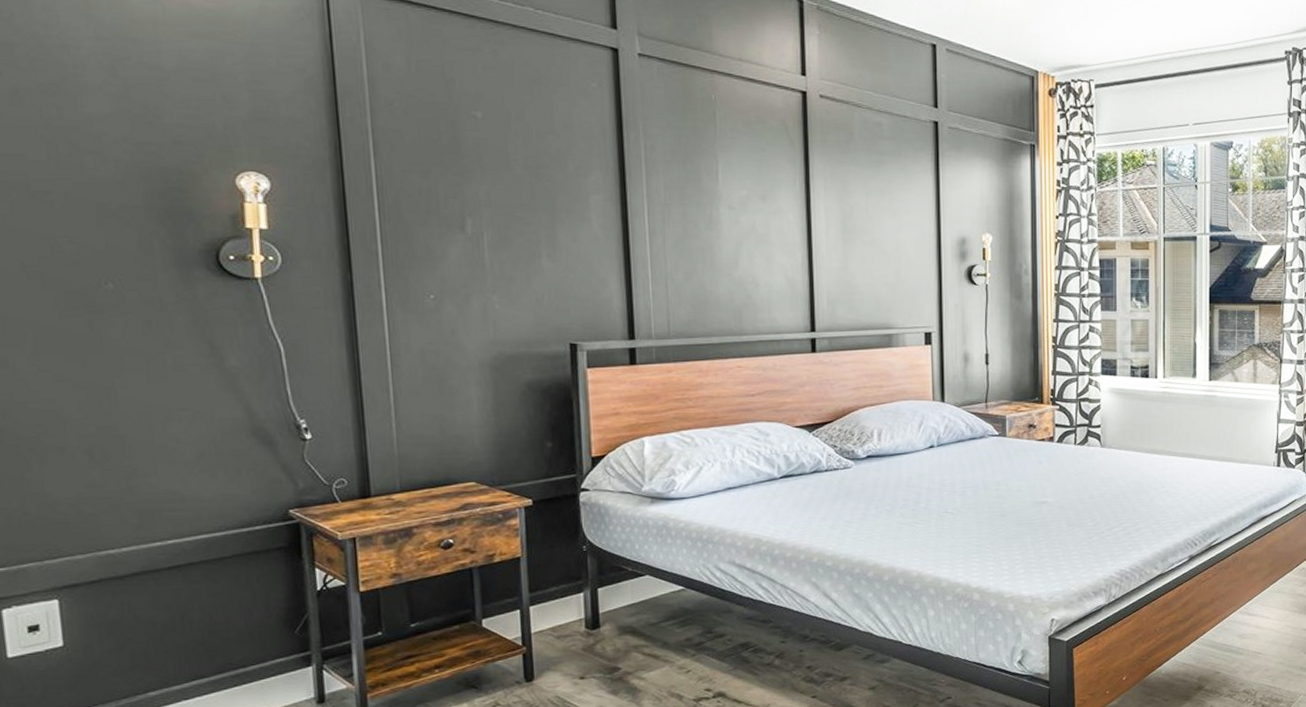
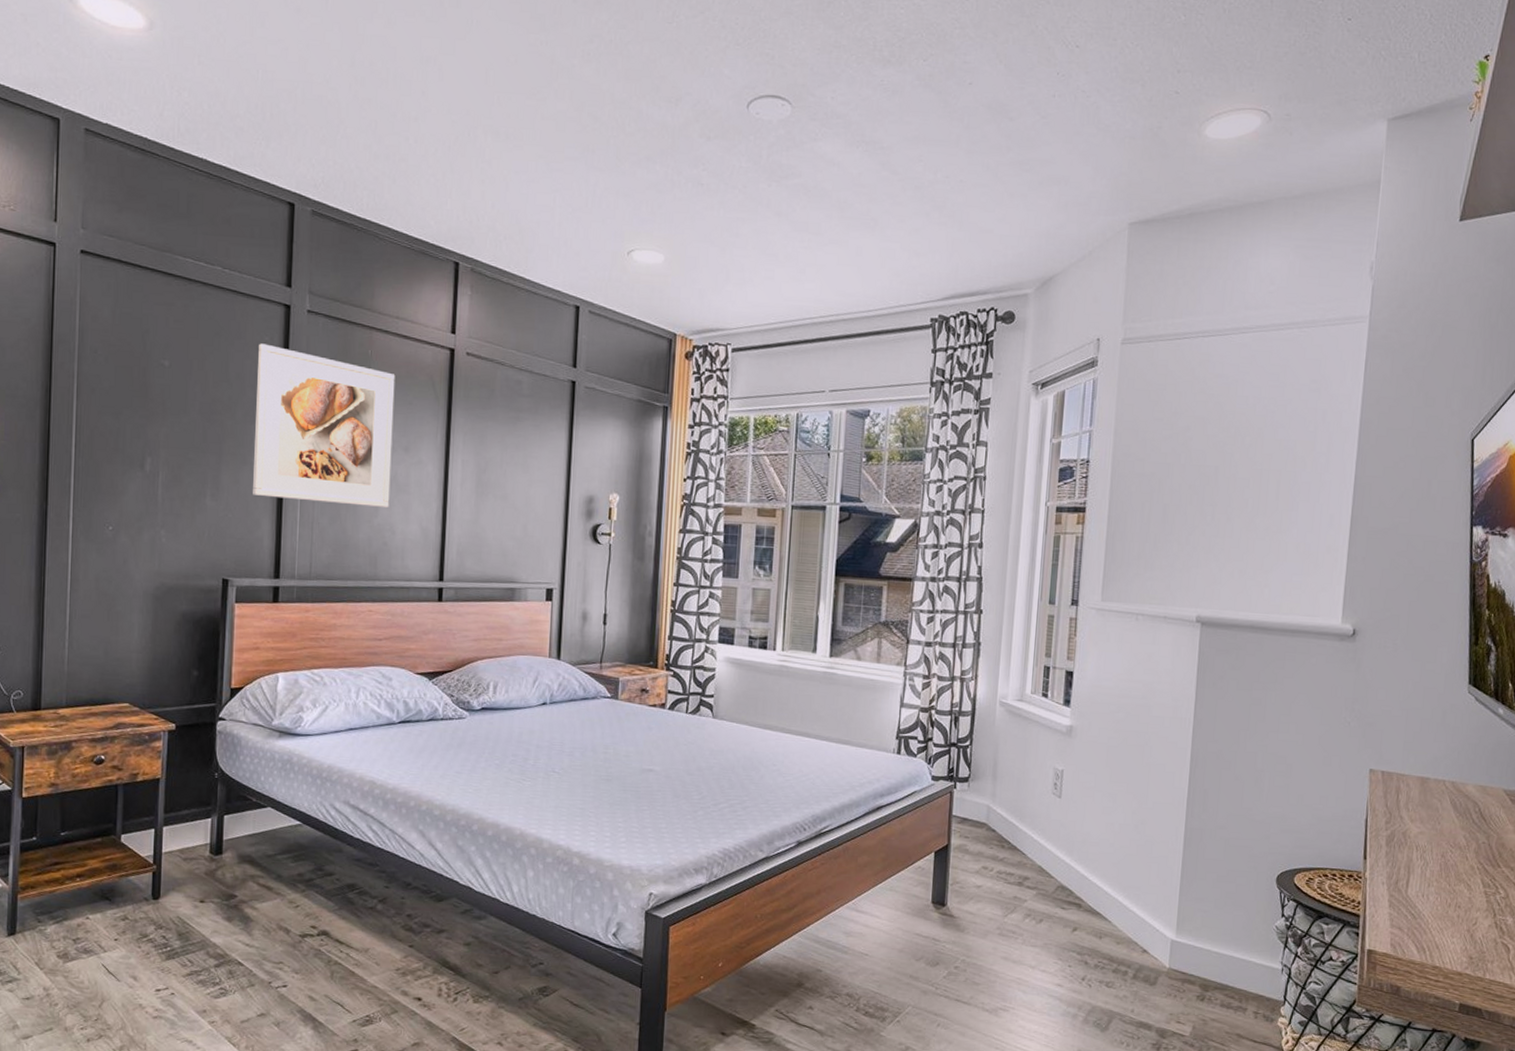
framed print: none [586,90,750,260] -> present [253,343,396,509]

